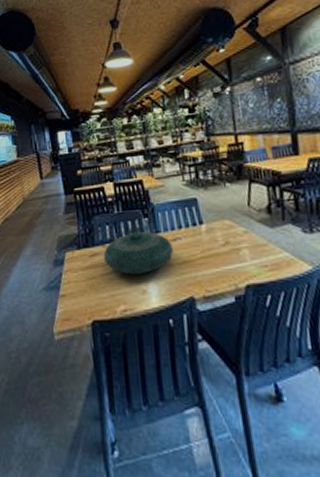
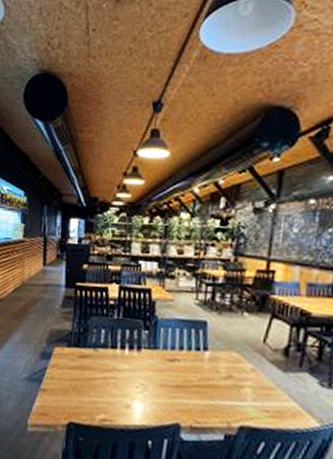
decorative bowl: present [103,231,173,275] -> none [92,341,169,389]

